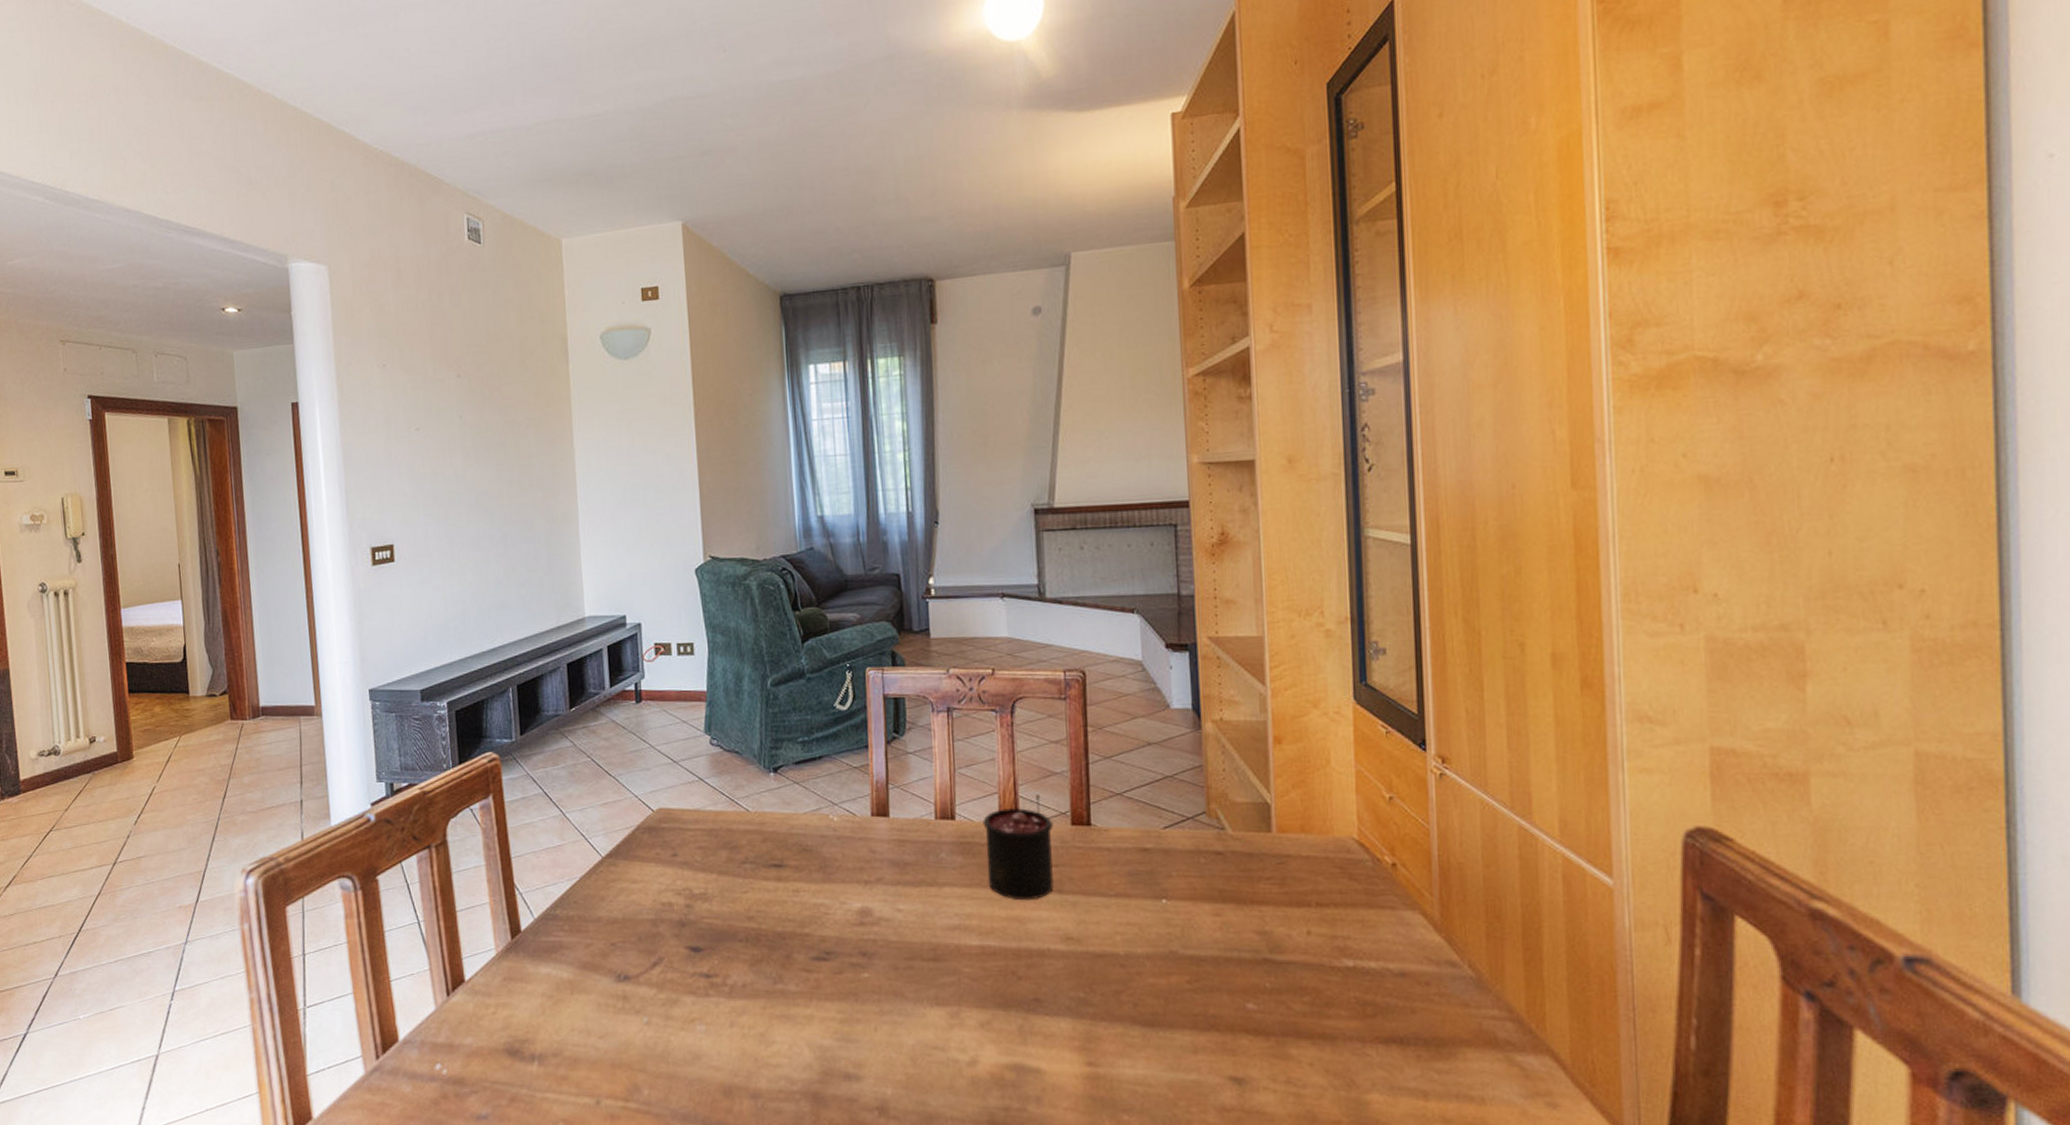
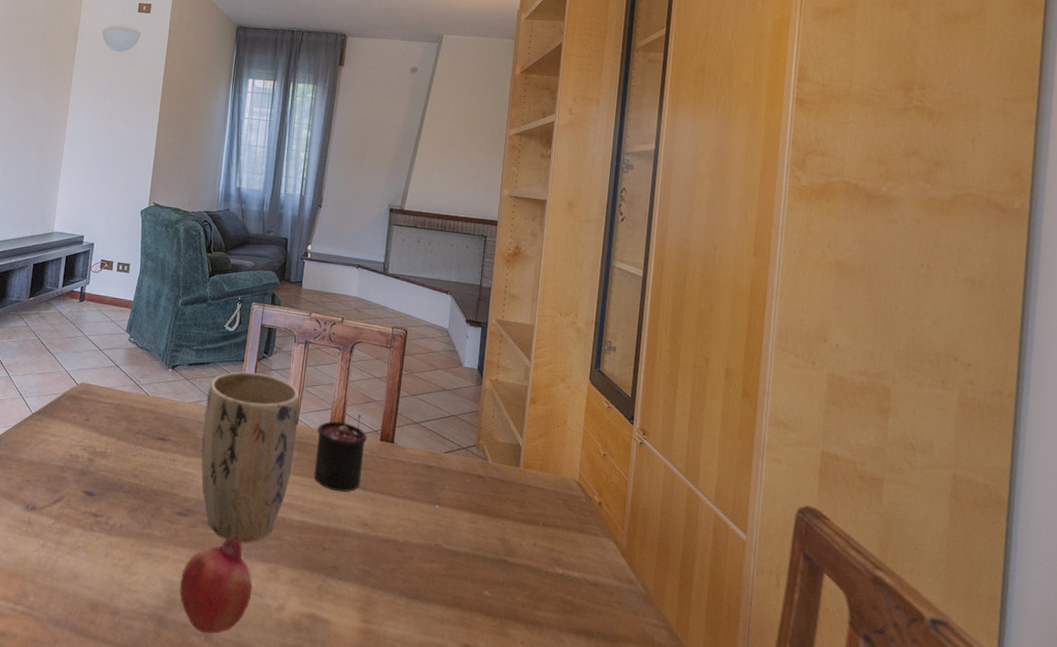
plant pot: none [826,760,958,985] -> present [201,371,300,543]
fruit: none [833,976,931,1107] -> present [179,535,253,634]

